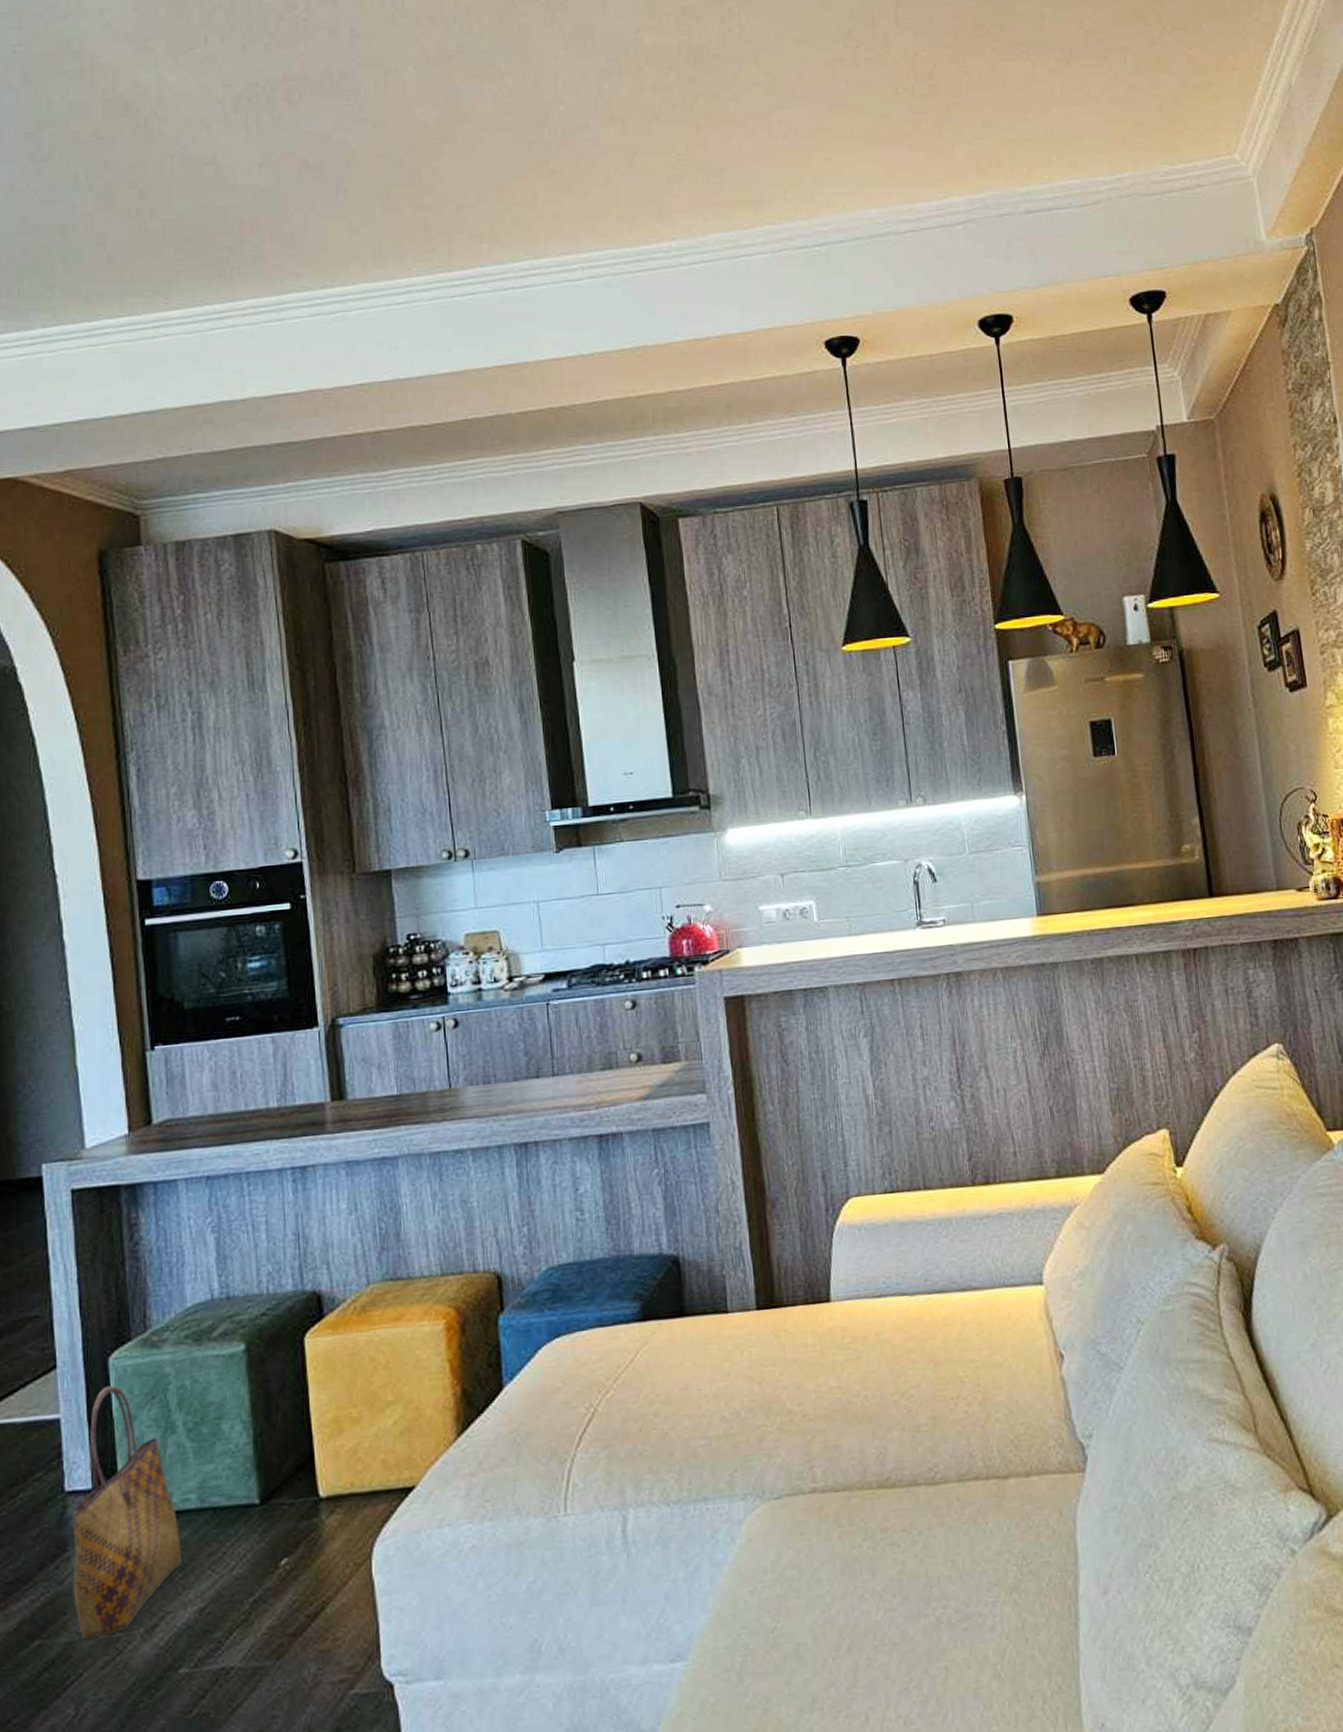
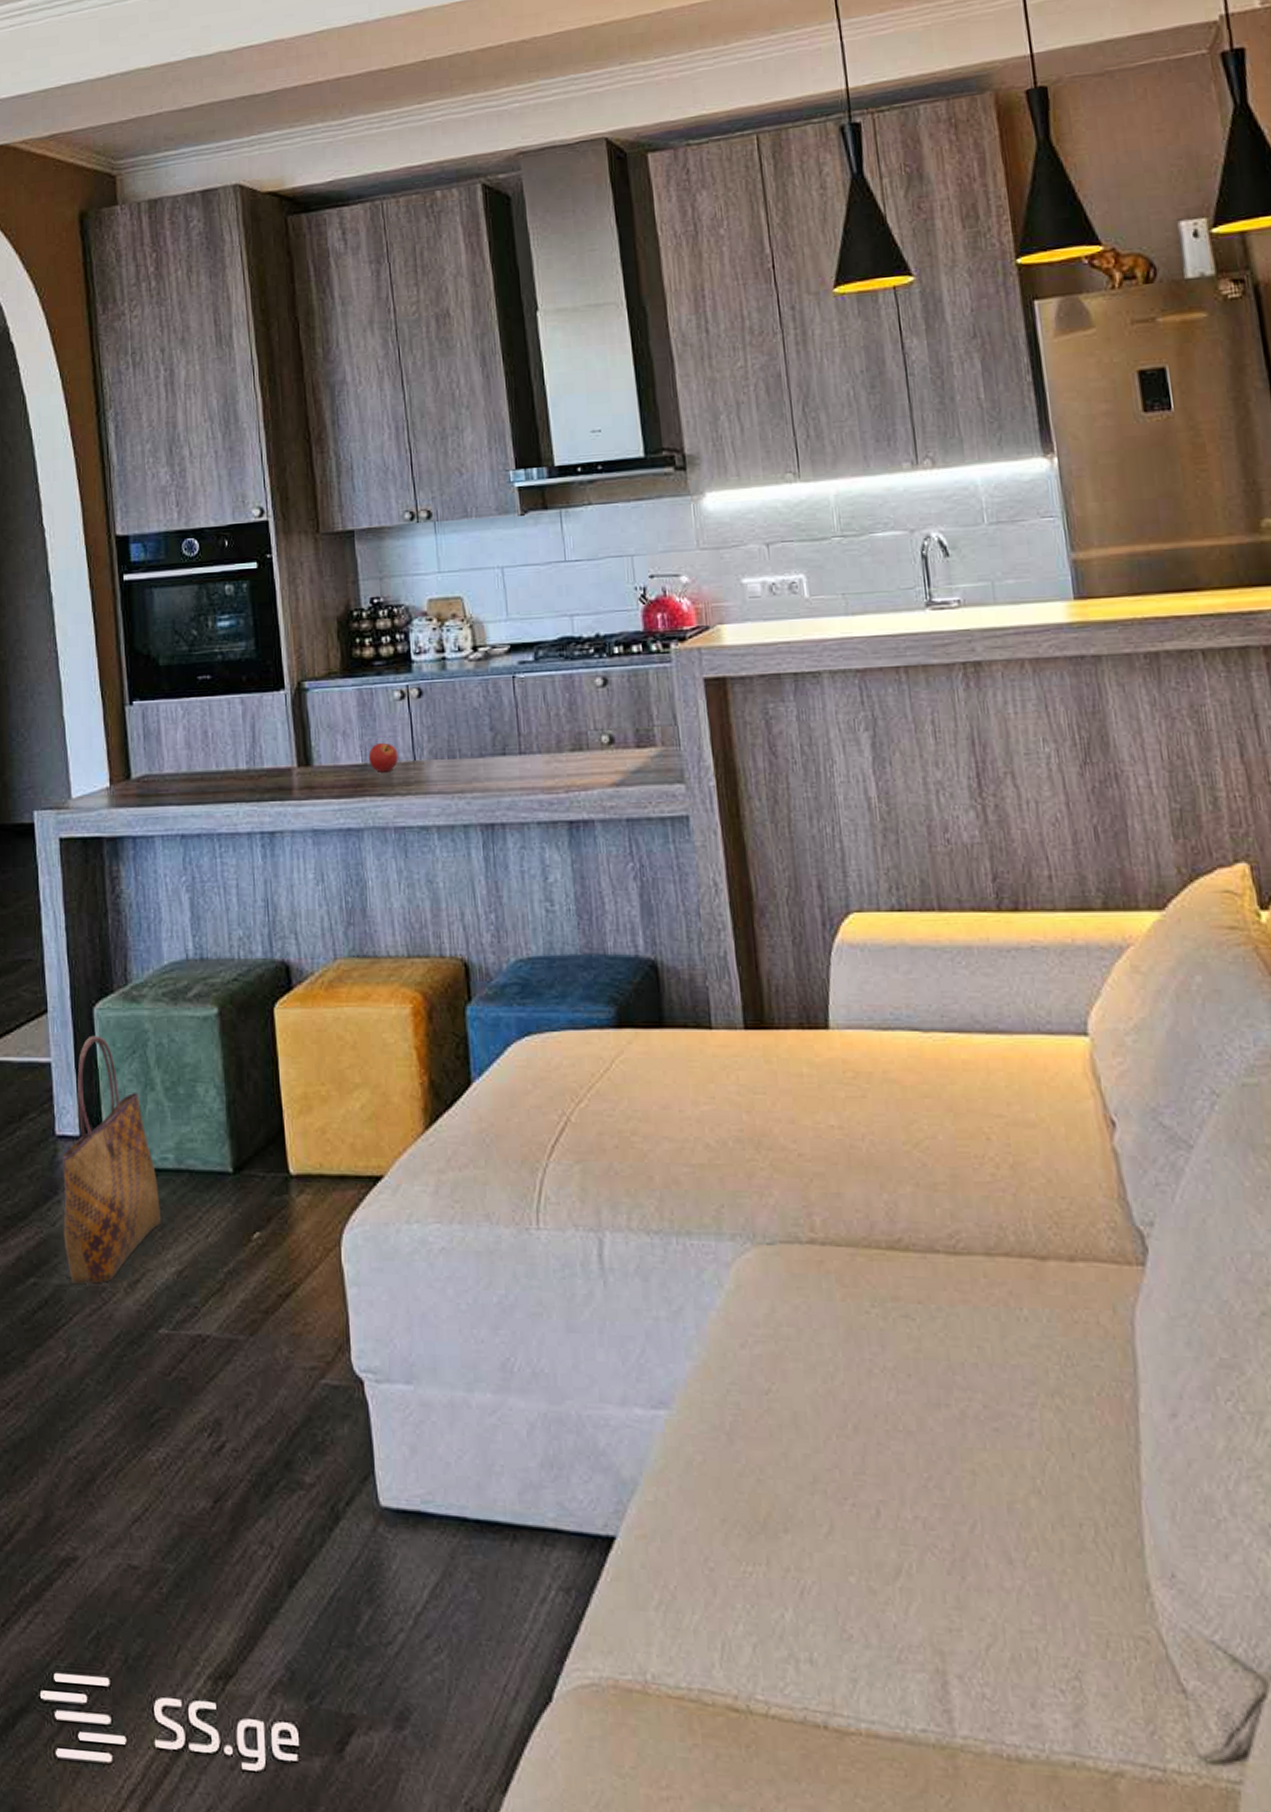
fruit: none [403,1072,434,1103] -> present [368,742,398,774]

